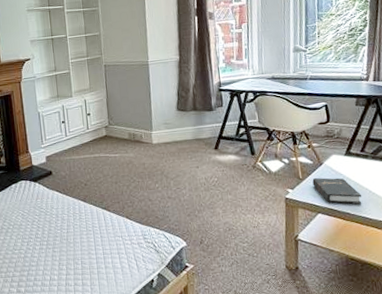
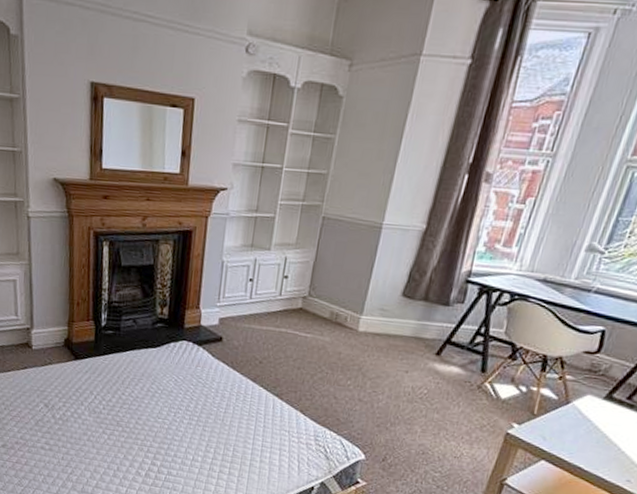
hardback book: present [312,177,362,205] -> none [547,416,607,461]

